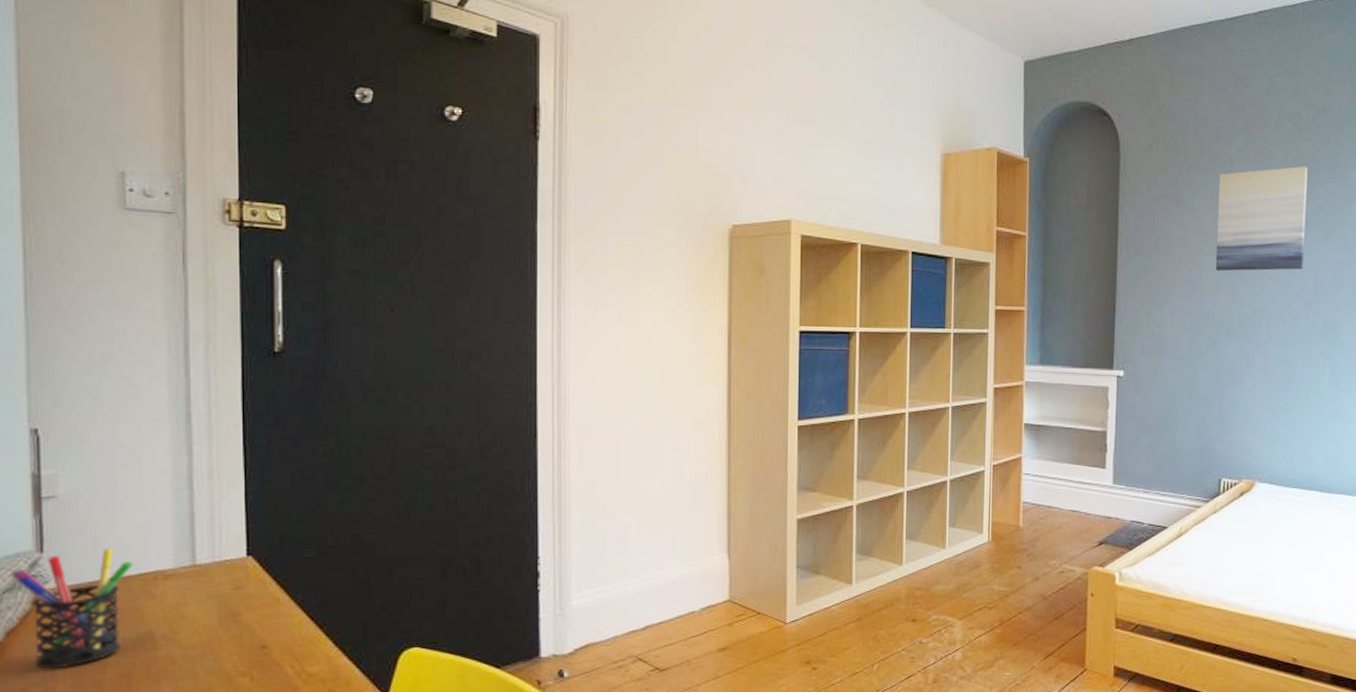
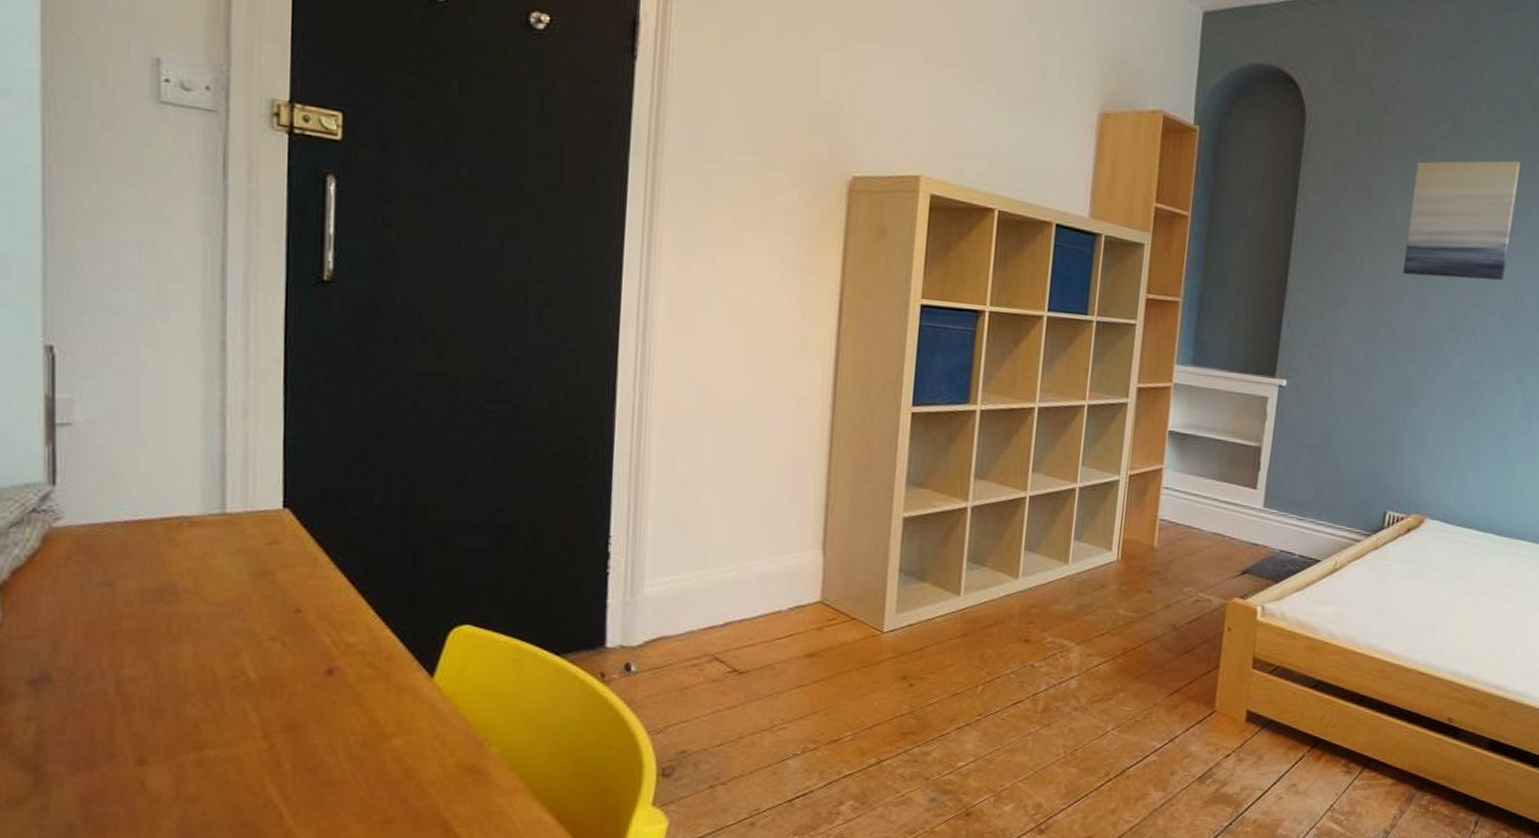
pen holder: present [10,549,134,669] -> none [18,487,156,616]

